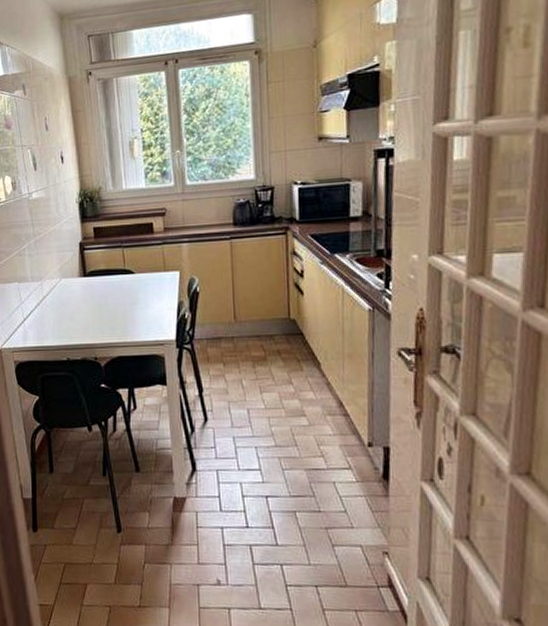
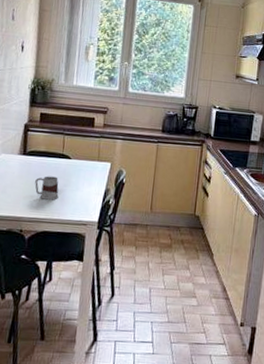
mug: none [101,295,128,322] -> present [35,176,59,200]

